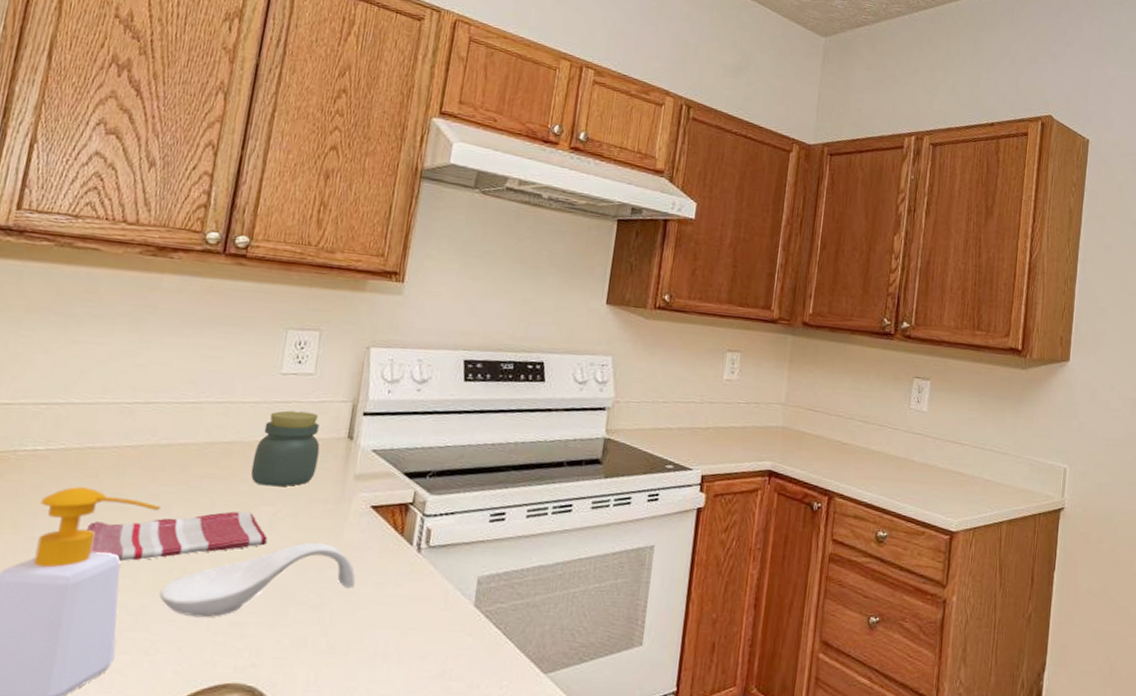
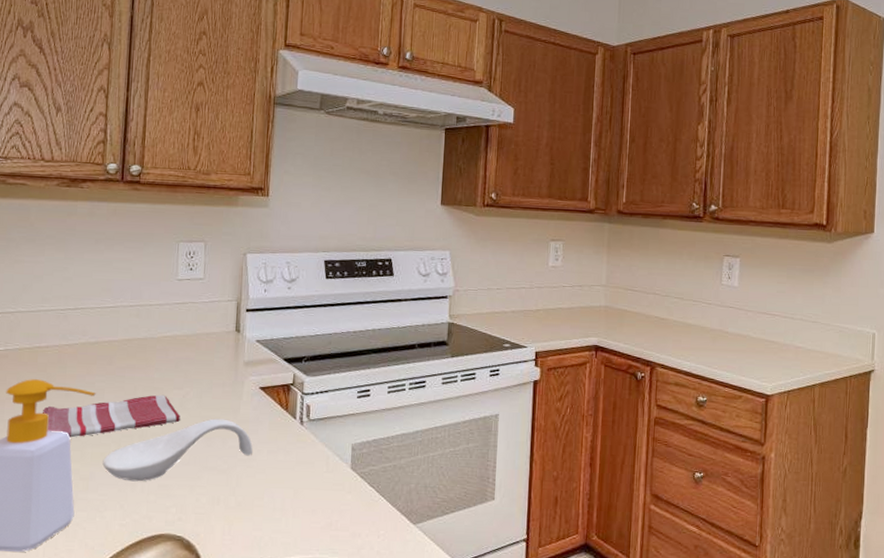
jar: present [251,410,320,487] -> none [162,310,214,374]

